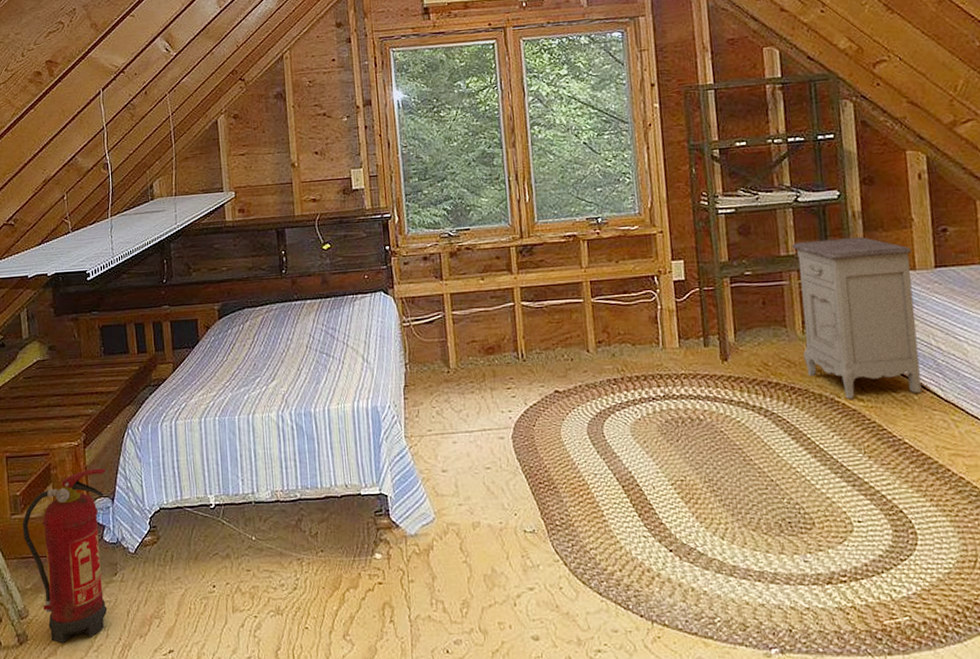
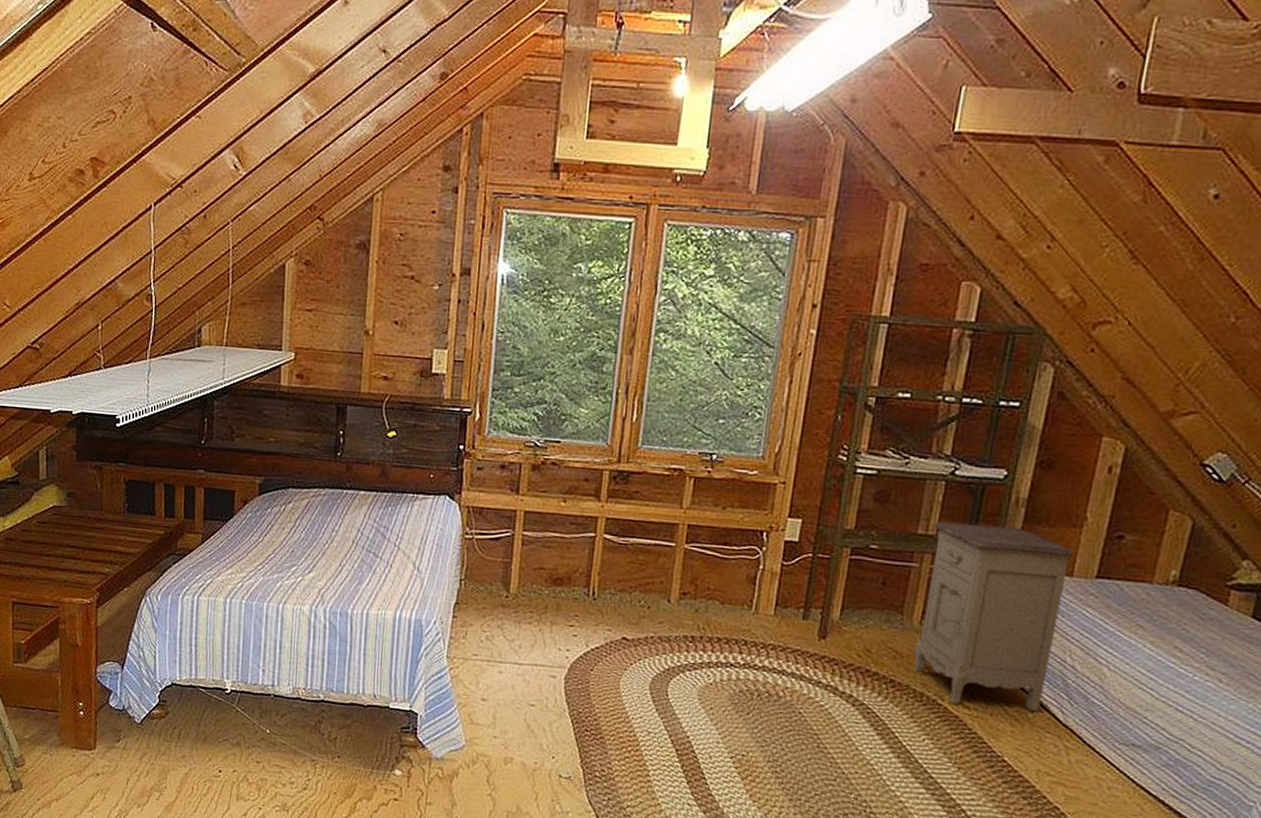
fire extinguisher: present [22,468,108,644] -> none [24,630,119,799]

